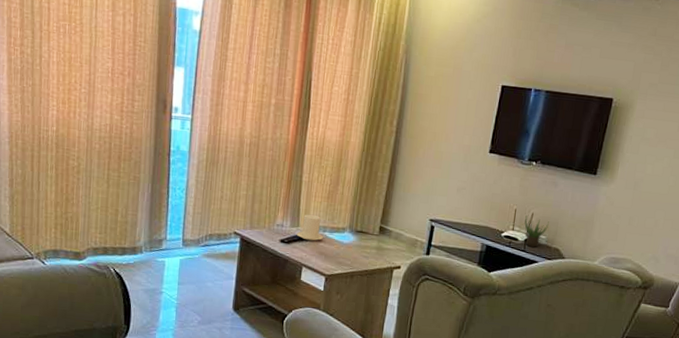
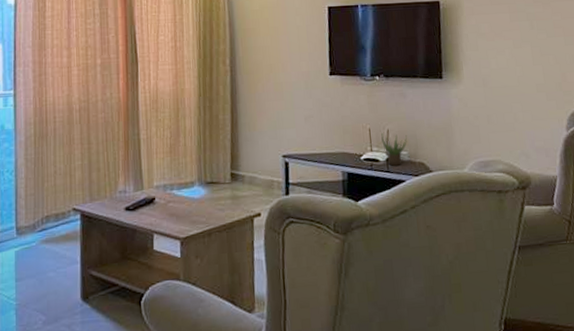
candle: present [296,214,324,241] -> none [141,173,172,203]

